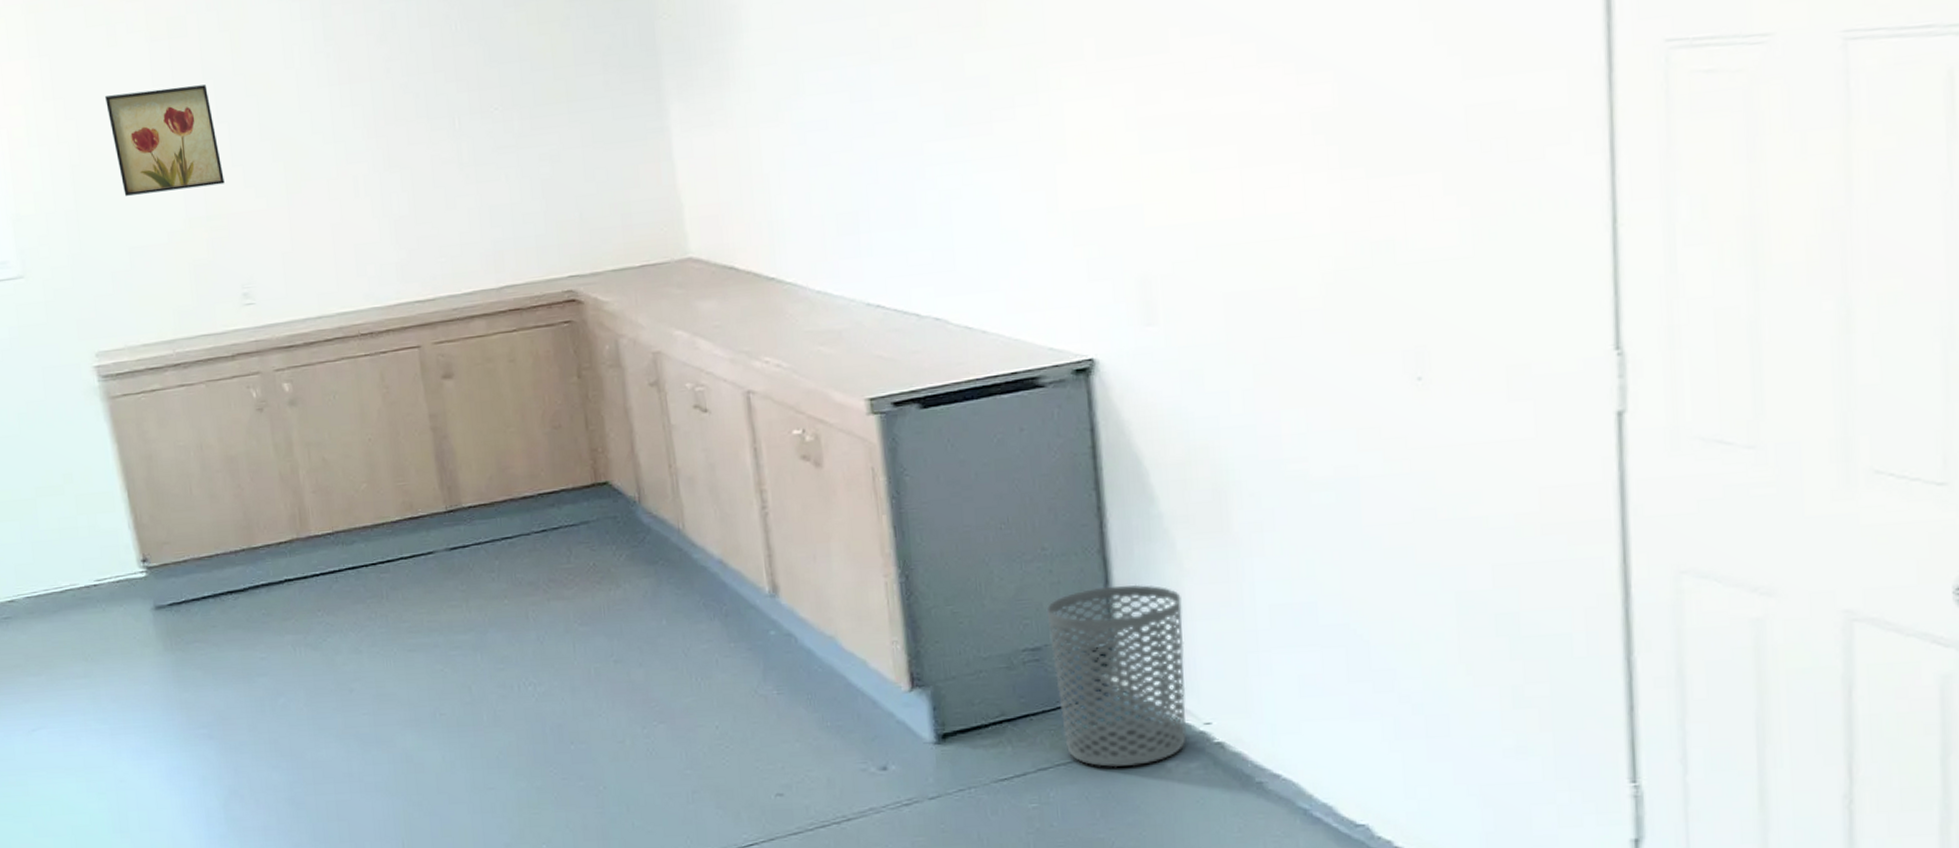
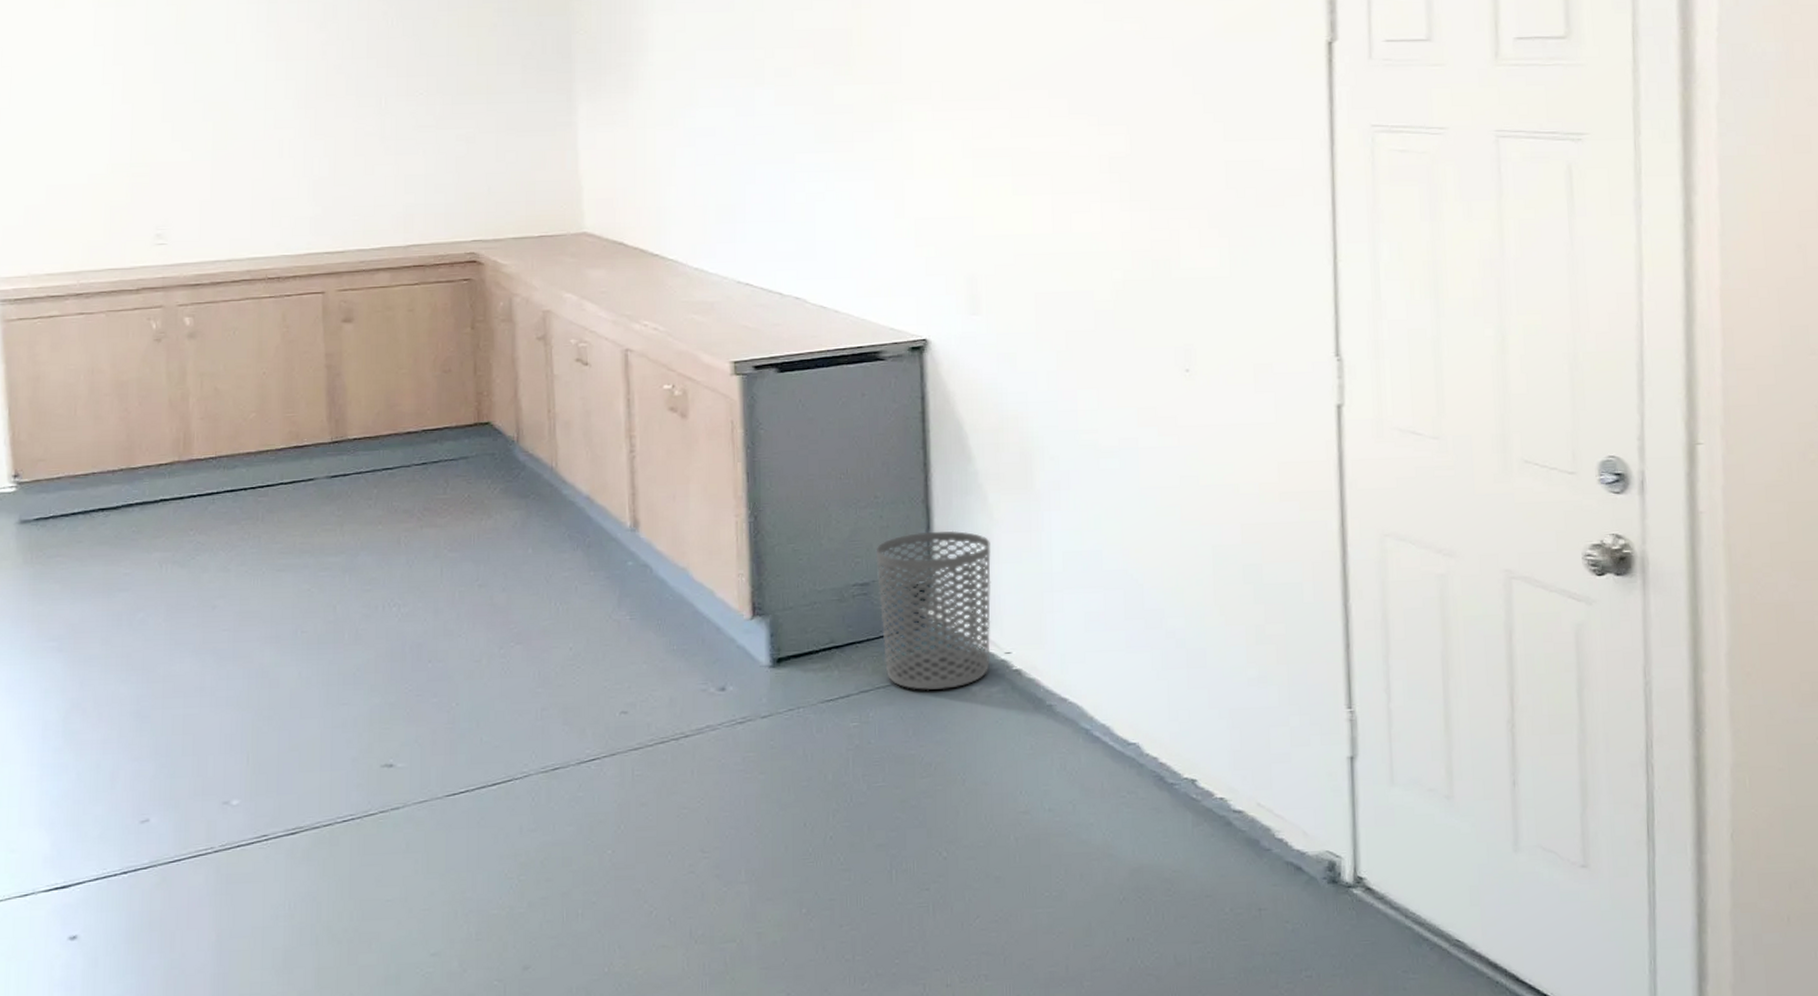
wall art: present [105,84,225,196] -> none [44,48,153,139]

